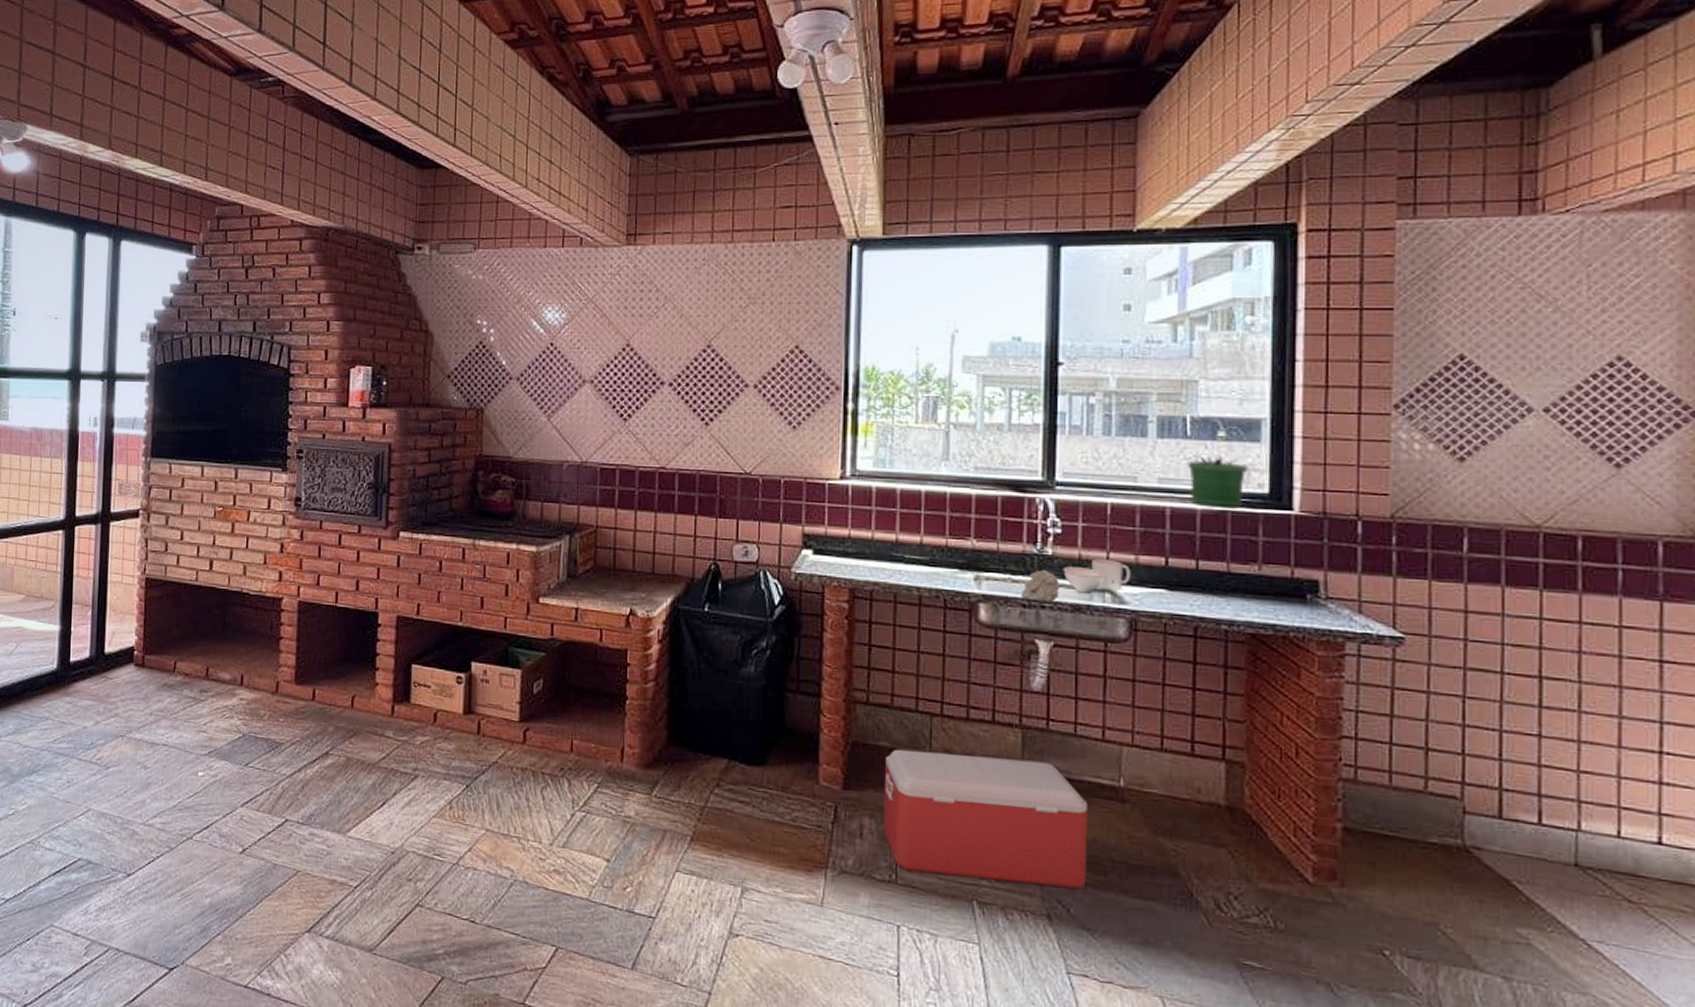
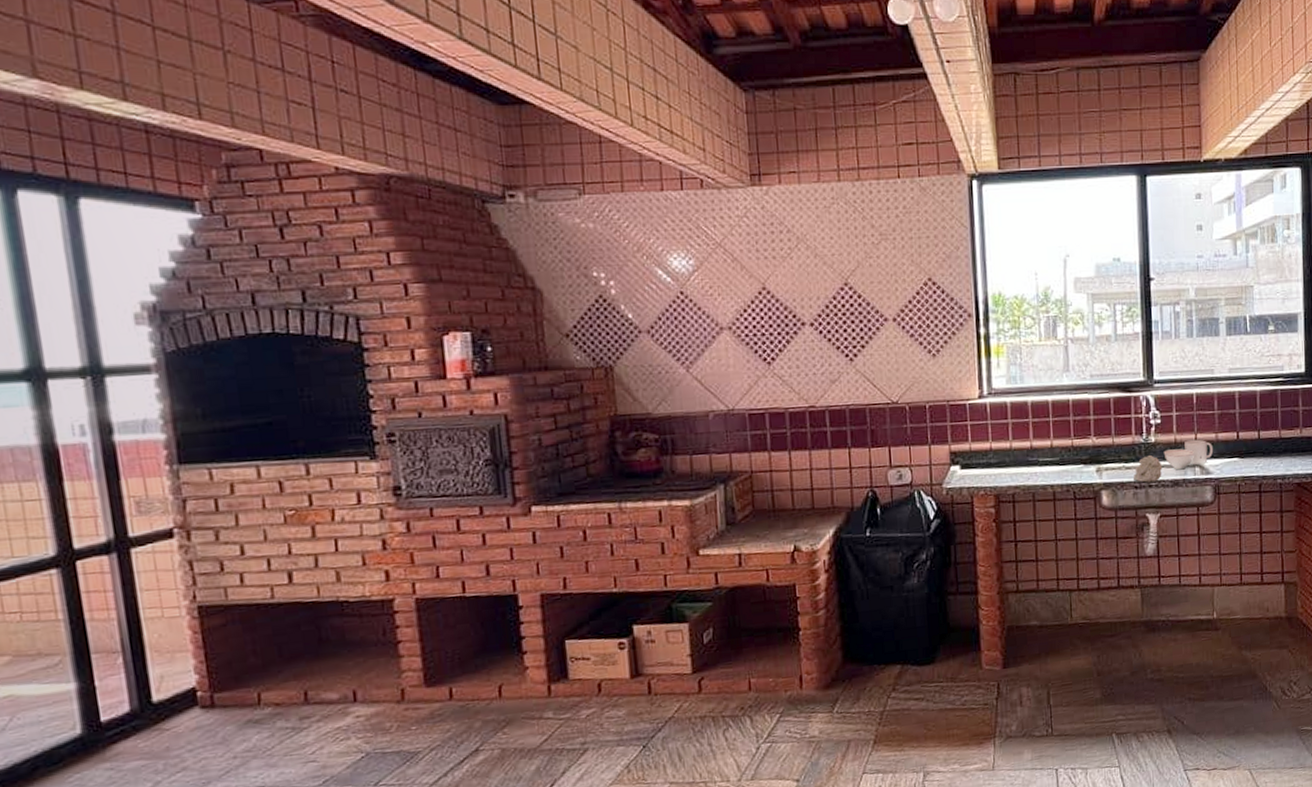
cooler: present [883,749,1088,890] -> none [1035,611,1194,723]
planter: present [1187,453,1257,510] -> none [1248,345,1296,389]

